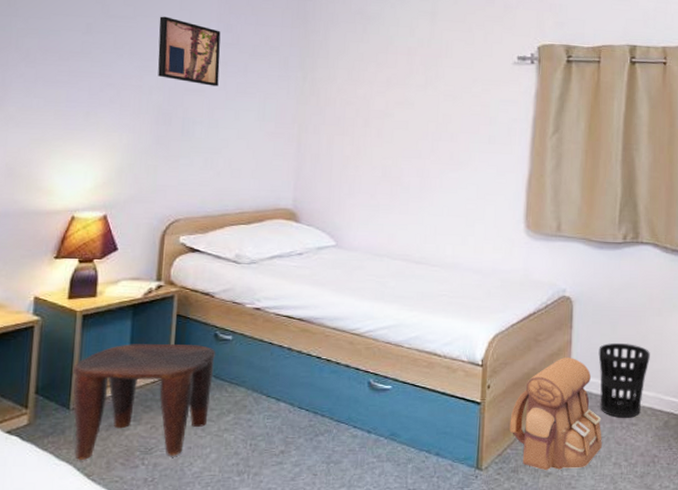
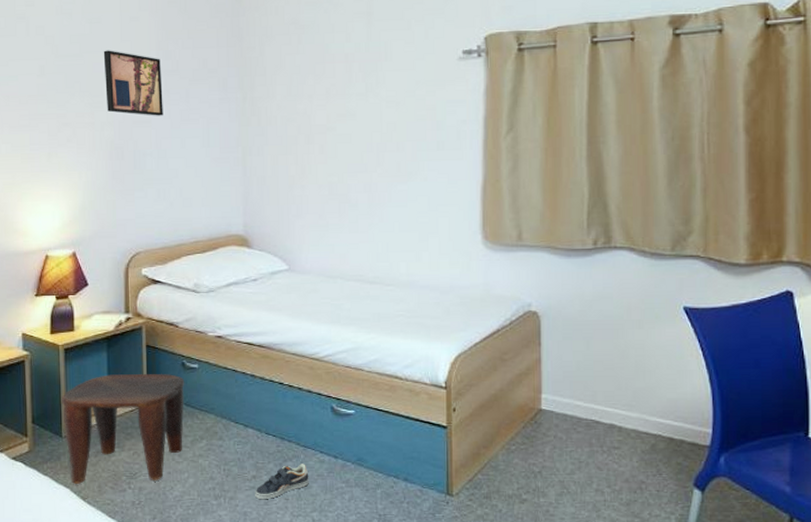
sneaker: none [281,438,340,475] -> present [255,464,309,499]
backpack: present [509,358,602,471] -> none [479,377,581,497]
wastebasket: present [598,343,650,418] -> none [572,360,631,441]

